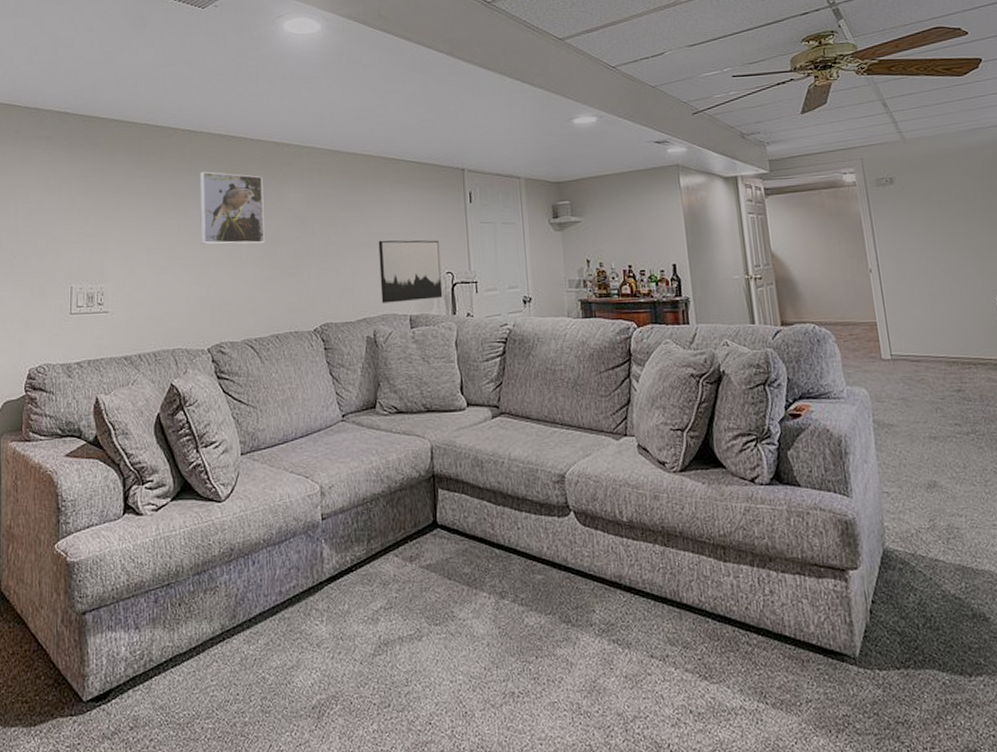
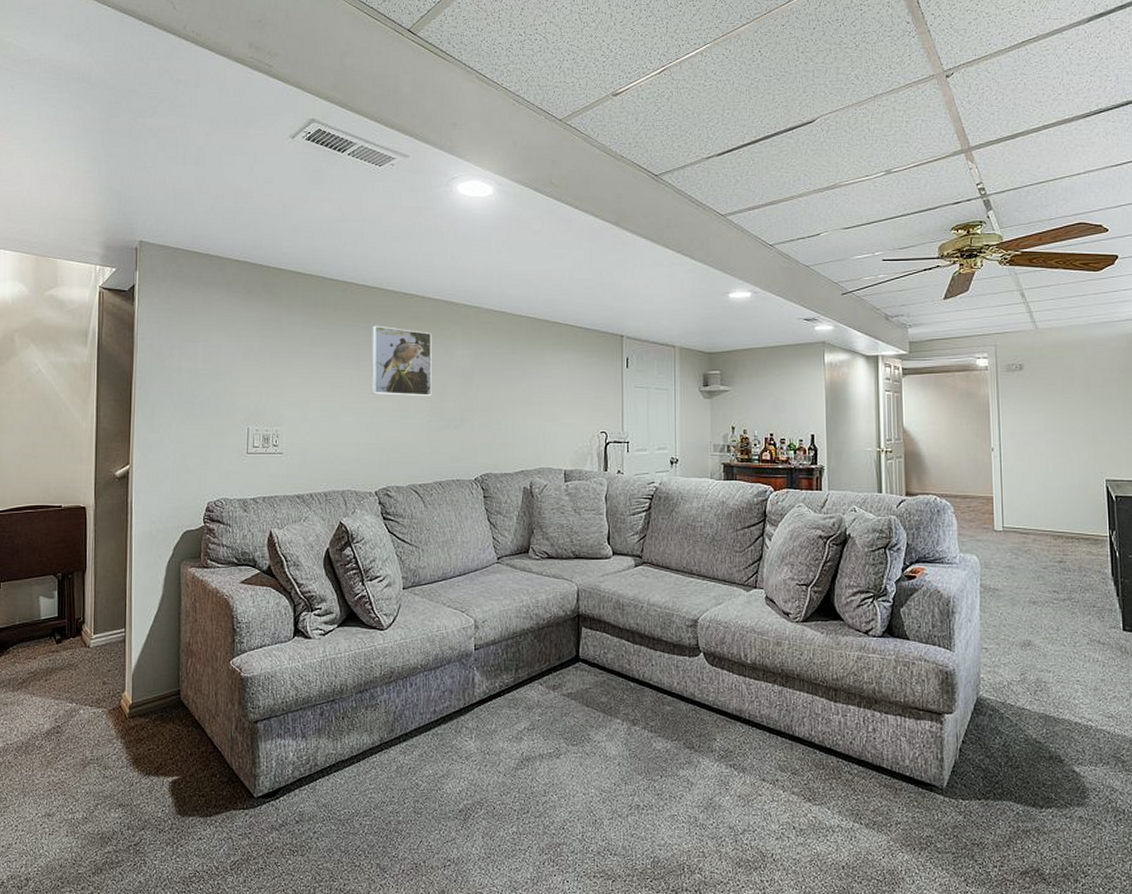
wall art: present [378,240,443,303] -> none [538,399,596,458]

